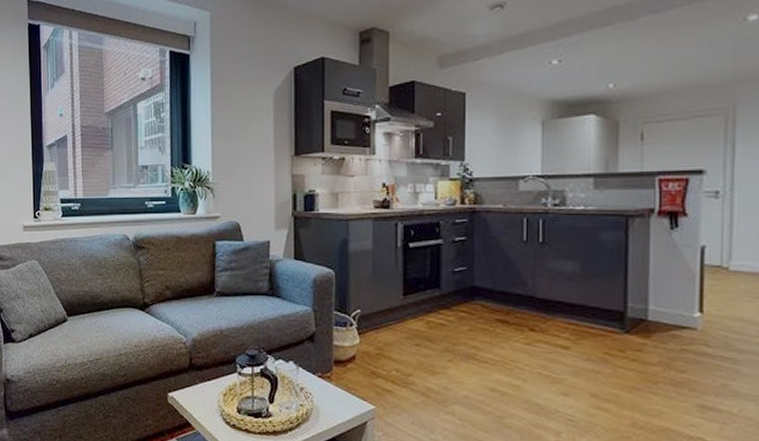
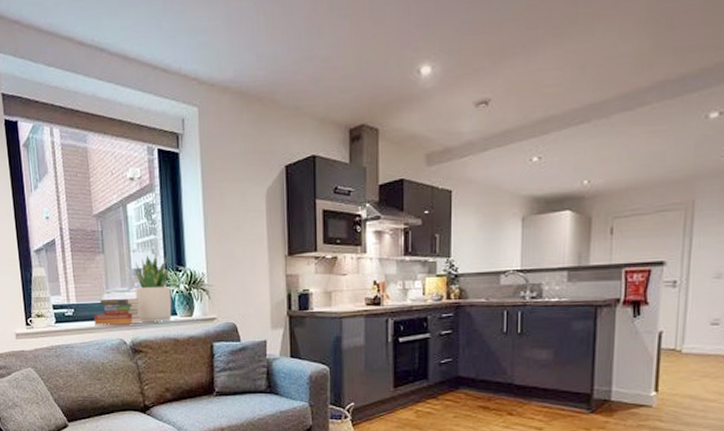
books: none [99,194,146,220] -> present [94,297,142,325]
planter: none [140,151,176,219] -> present [133,254,172,322]

